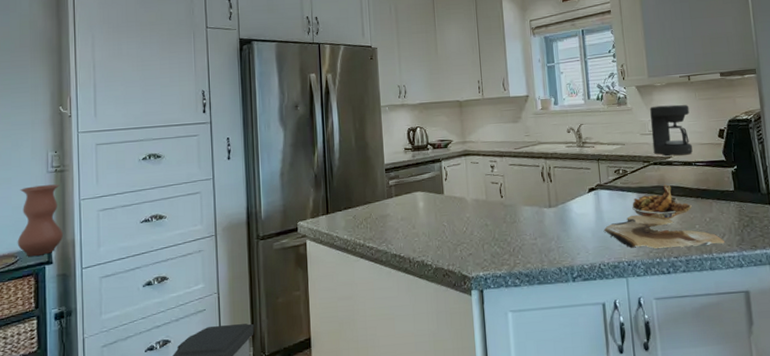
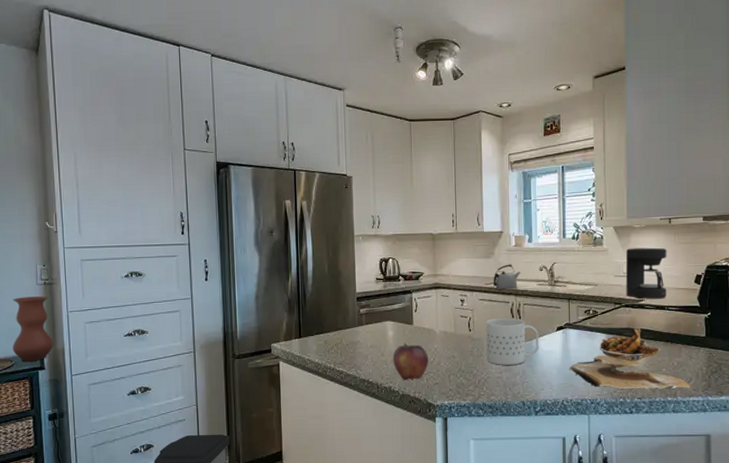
fruit: none [424,213,461,252] -> present [393,342,429,380]
mug: none [517,181,572,231] -> present [485,317,539,365]
kettle: none [522,127,549,154] -> present [493,264,521,290]

